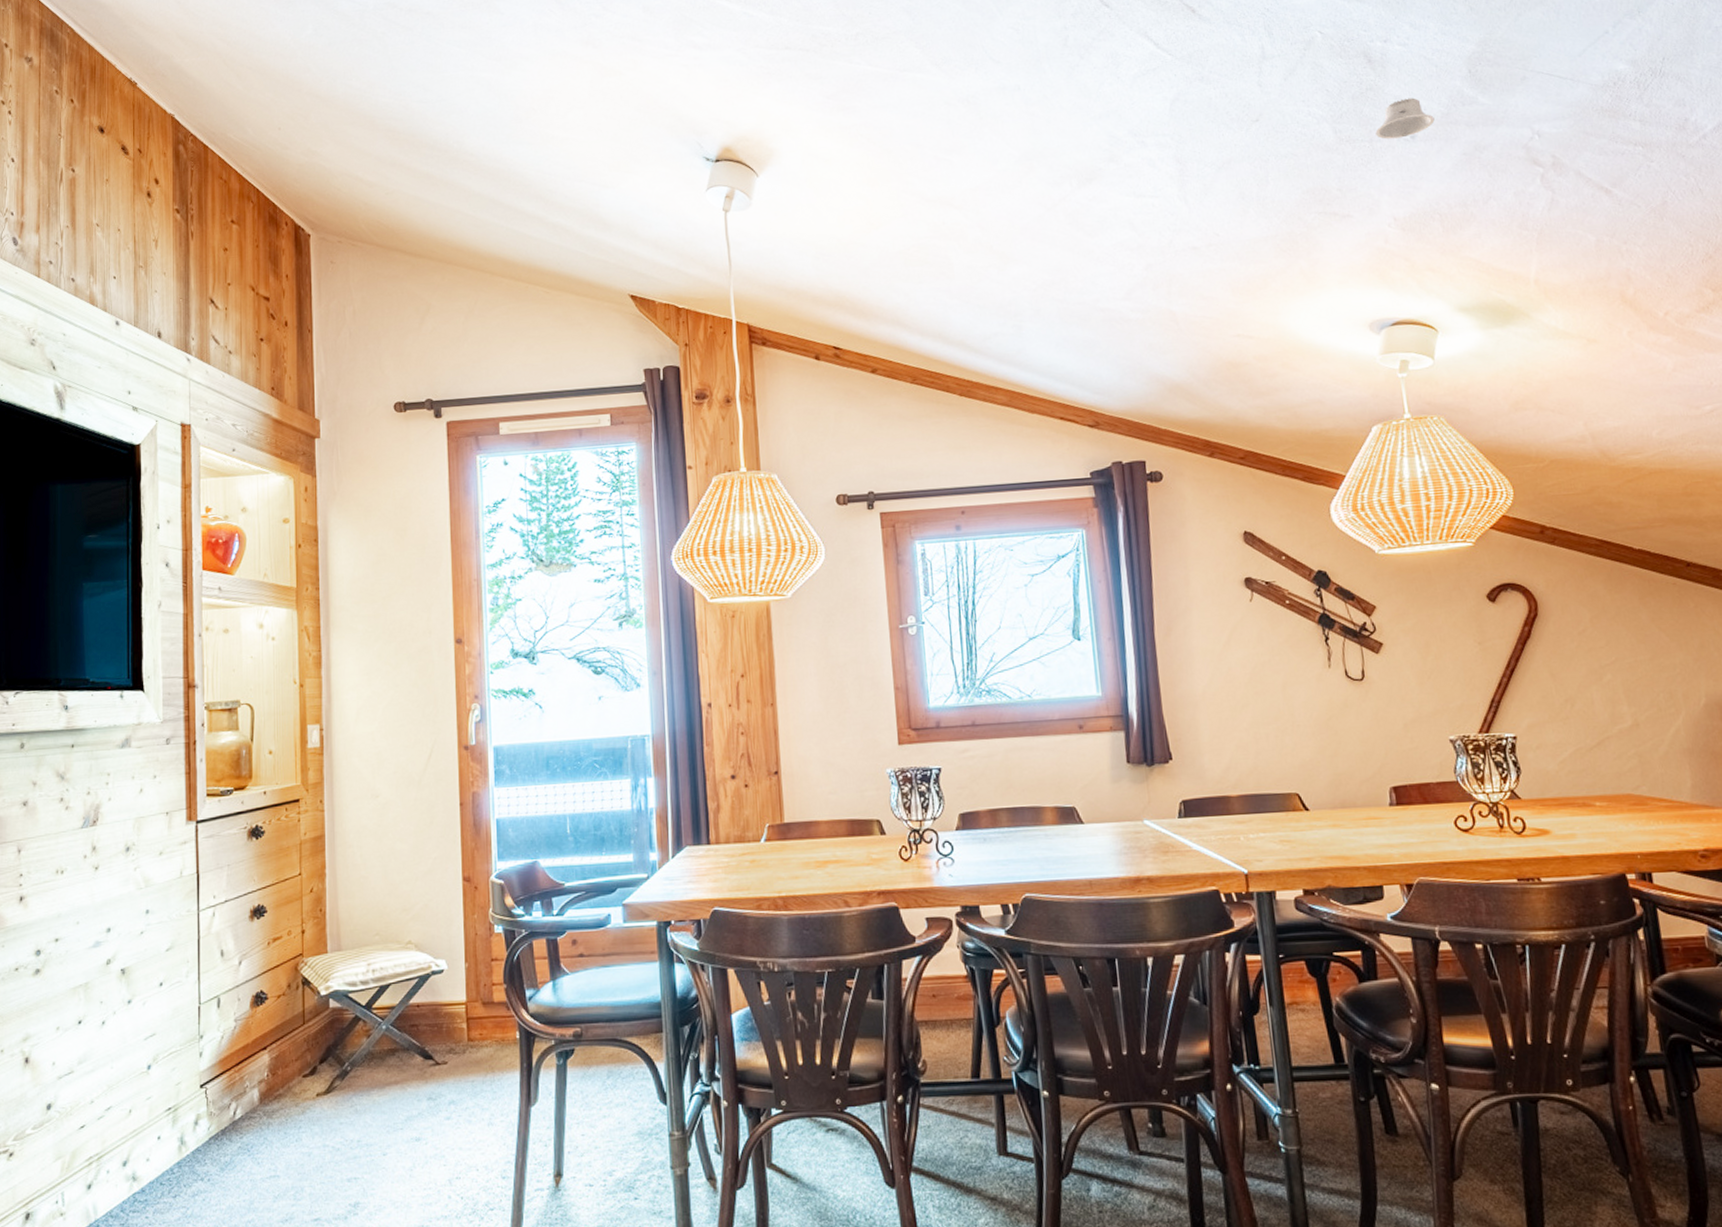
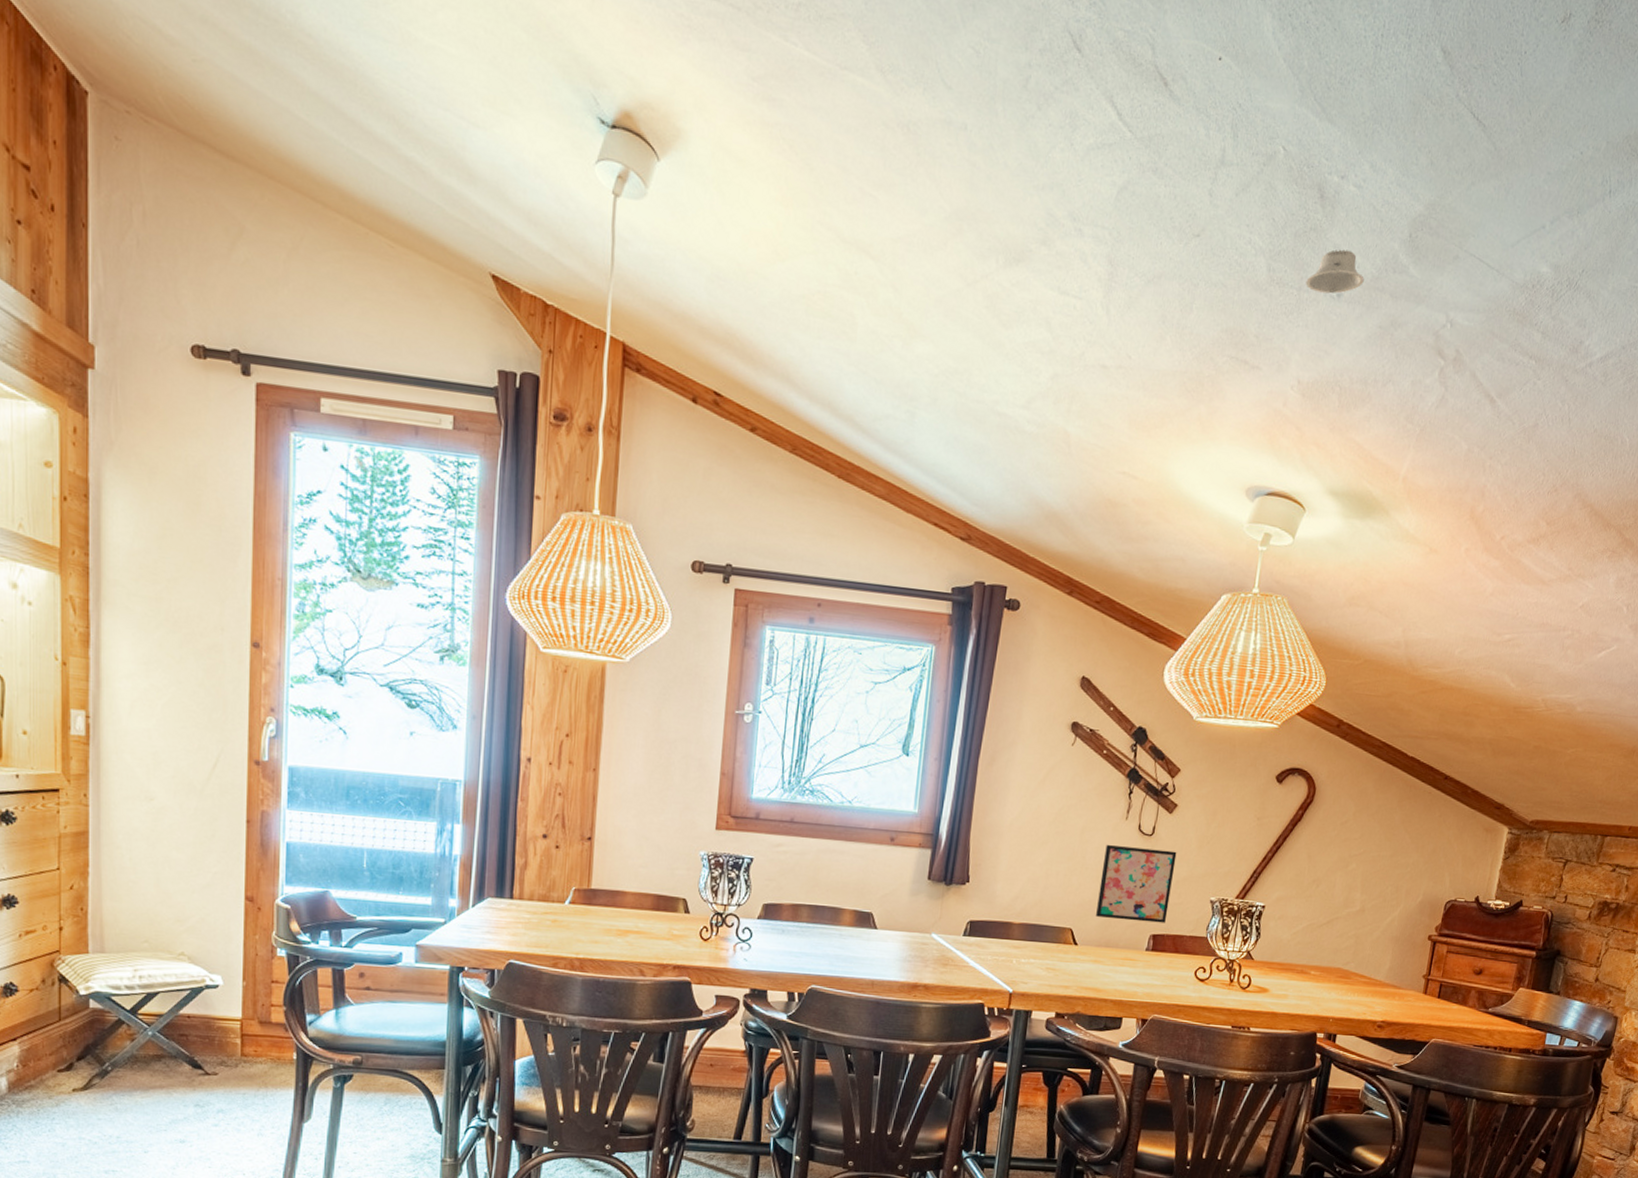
wall art: none [1314,692,1404,777] -> present [1096,844,1177,923]

